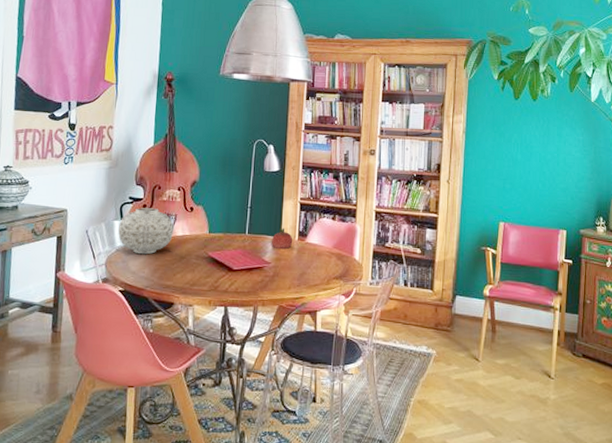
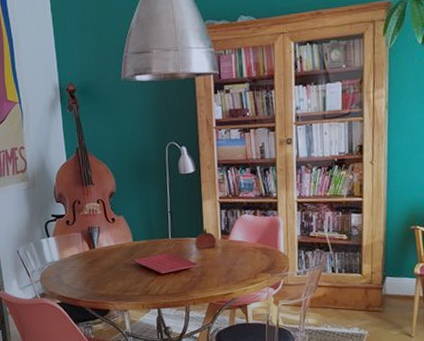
vase: present [118,208,174,255] -> none [46,223,99,268]

